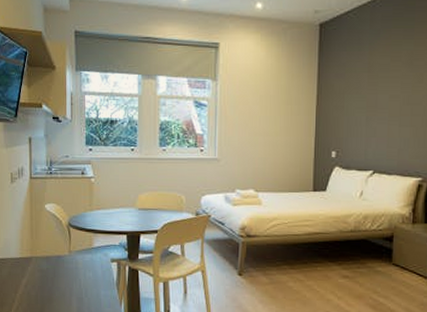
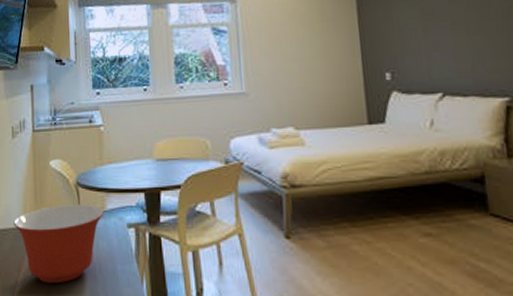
mixing bowl: none [11,241,92,304] -> present [13,205,104,284]

